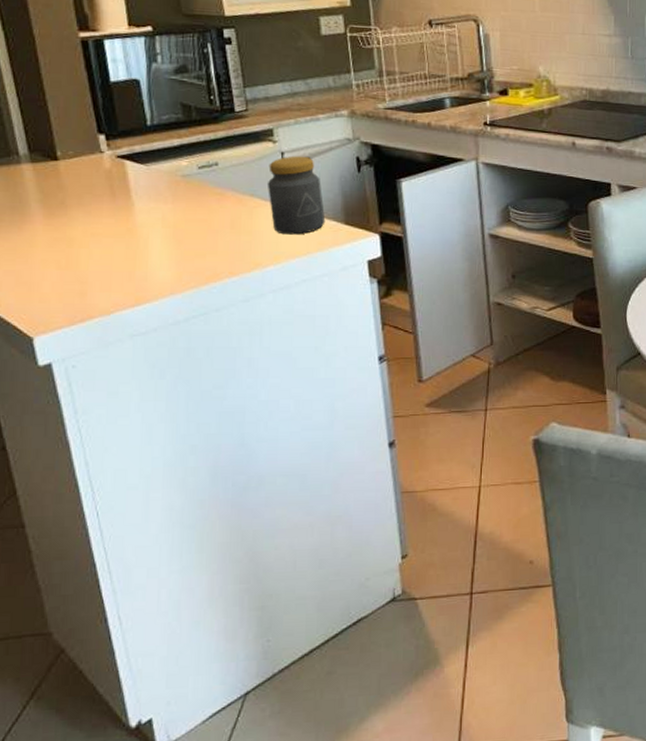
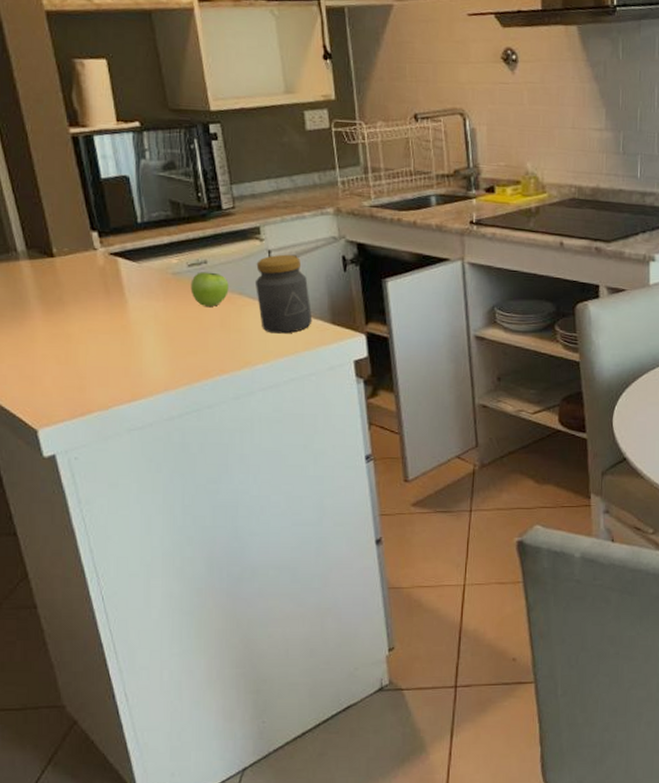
fruit: none [200,174,240,208] -> present [190,272,229,307]

